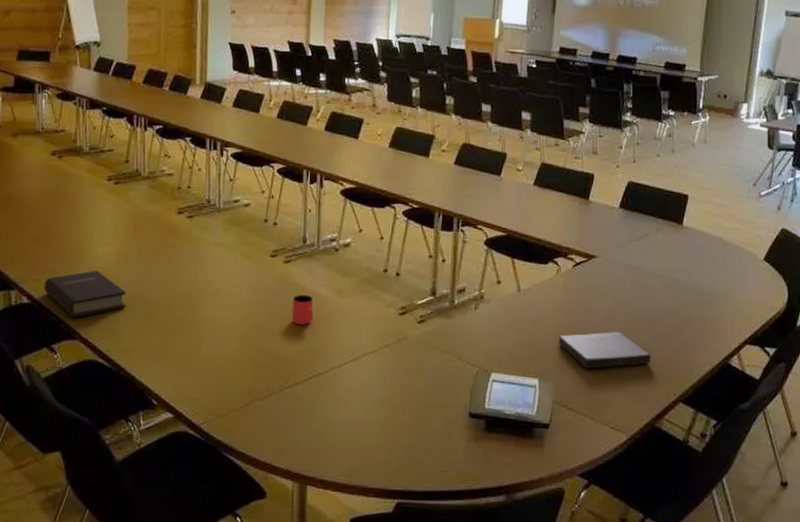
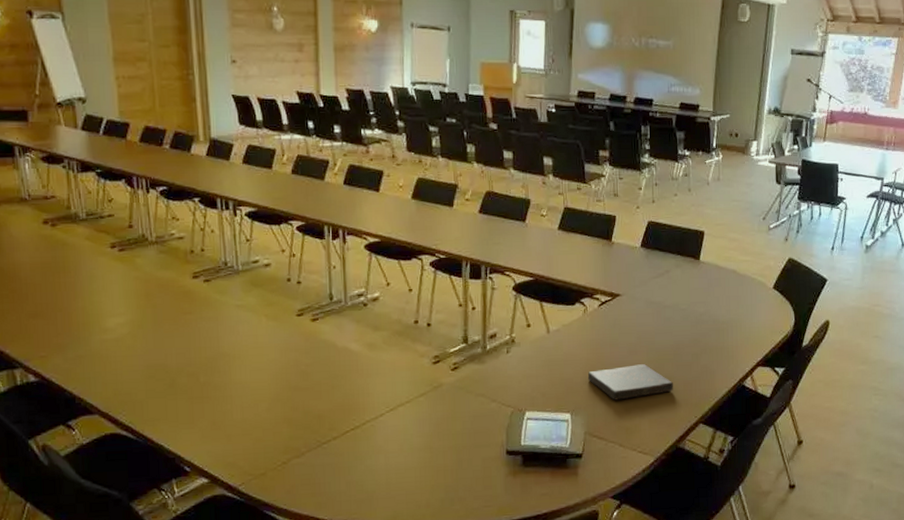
book: present [43,270,126,318] -> none [51,342,146,392]
cup: present [291,294,314,325] -> none [323,351,346,381]

